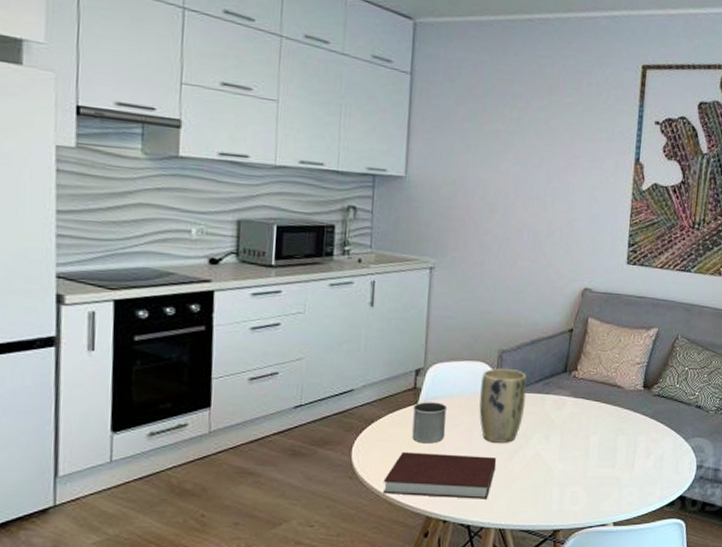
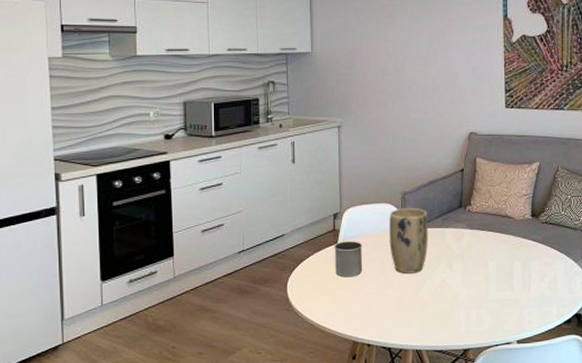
notebook: present [382,451,497,499] -> none [315,285,409,324]

